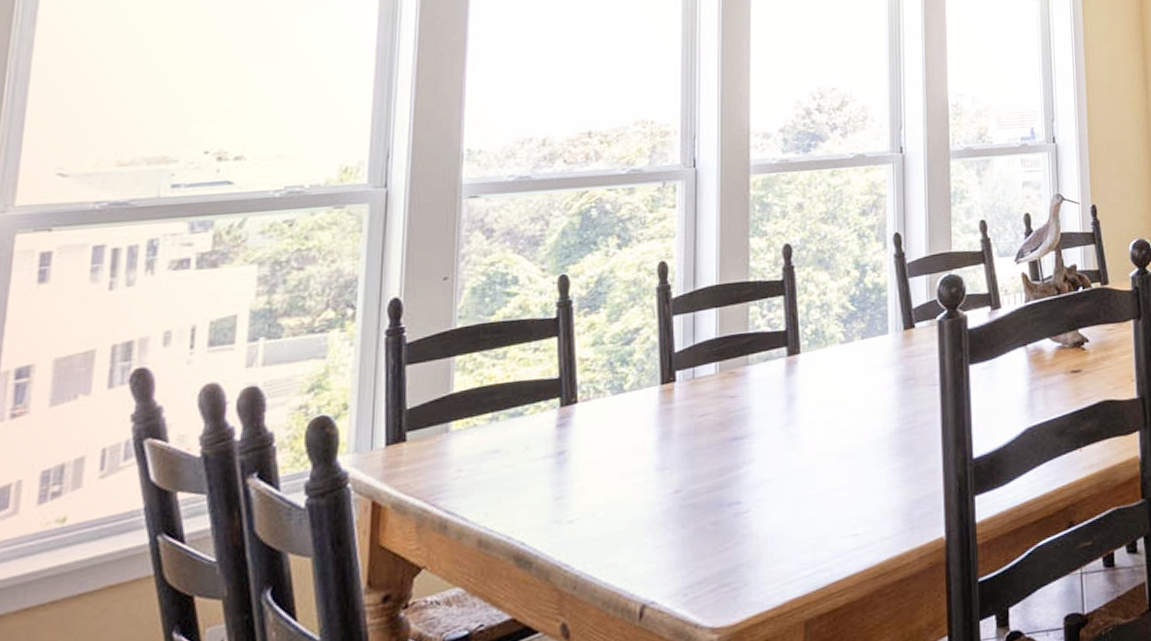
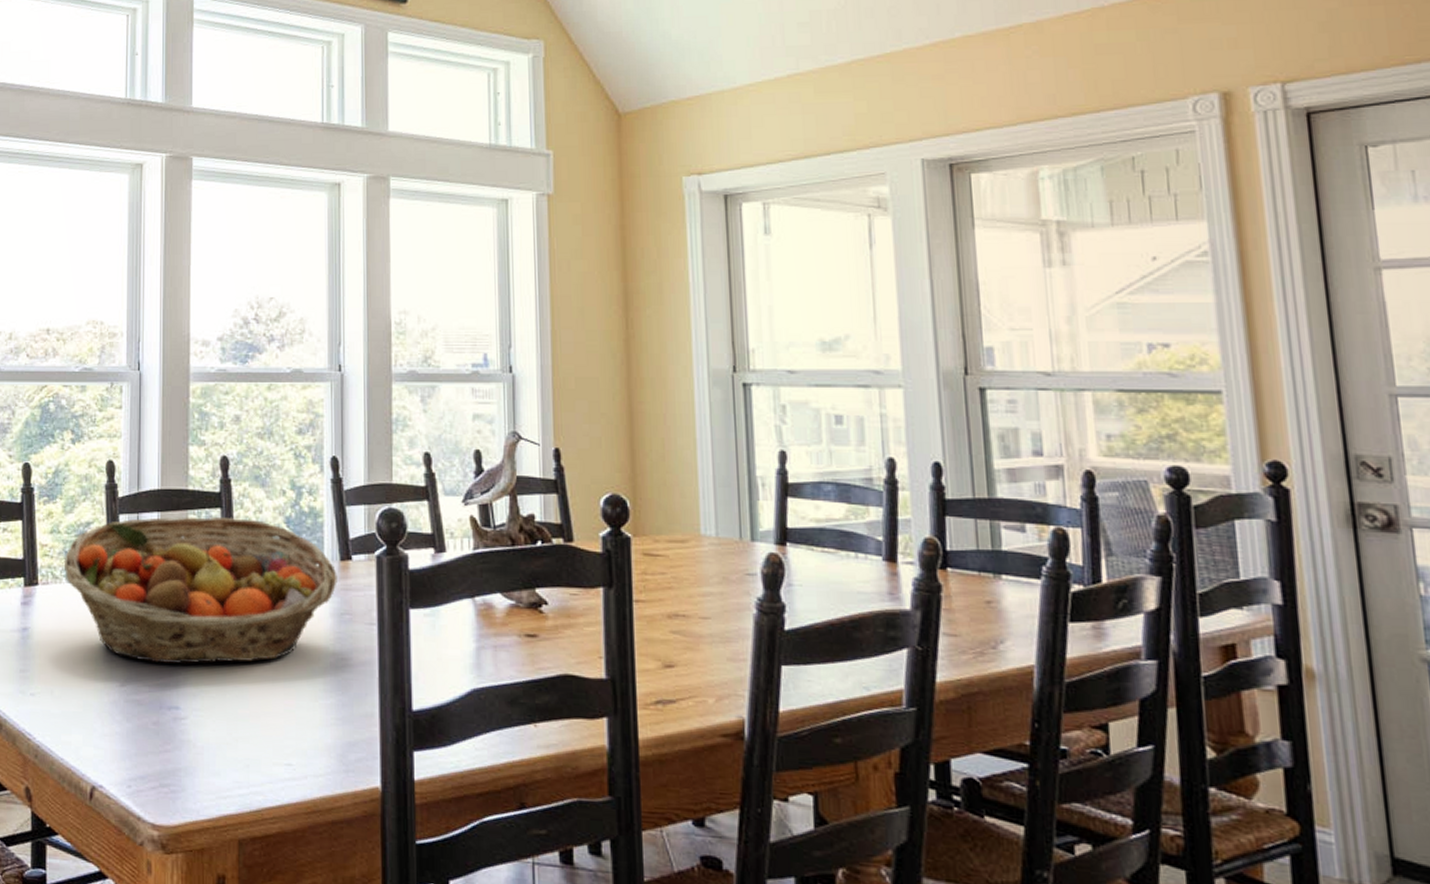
fruit basket: none [608,302,901,463] -> present [63,516,337,665]

